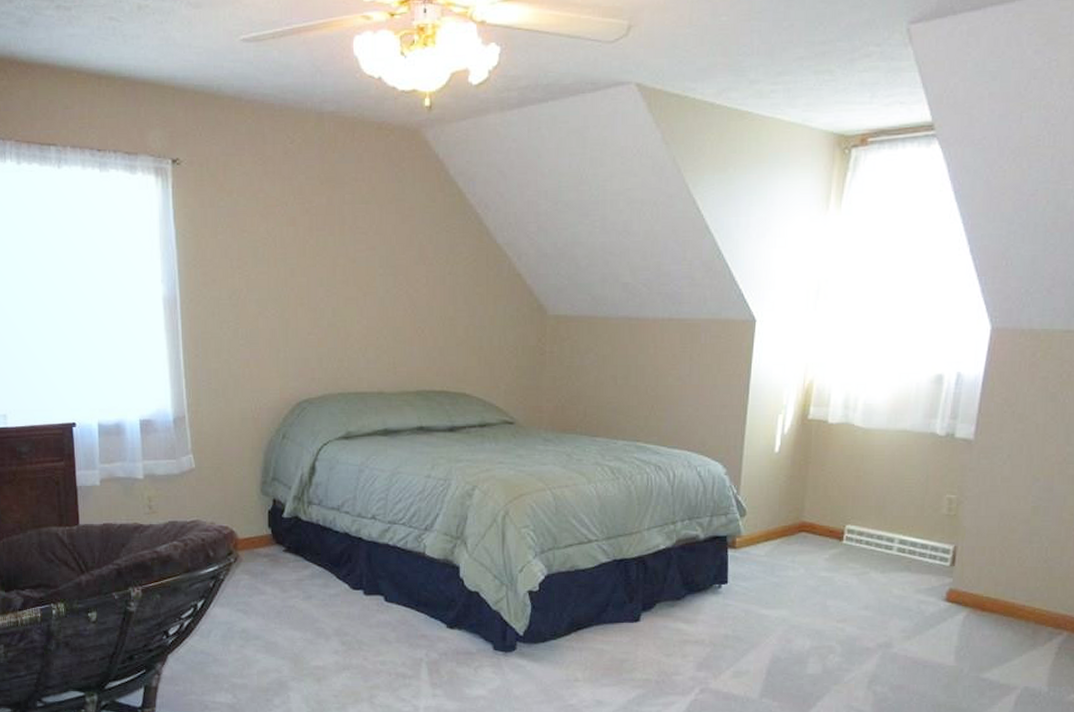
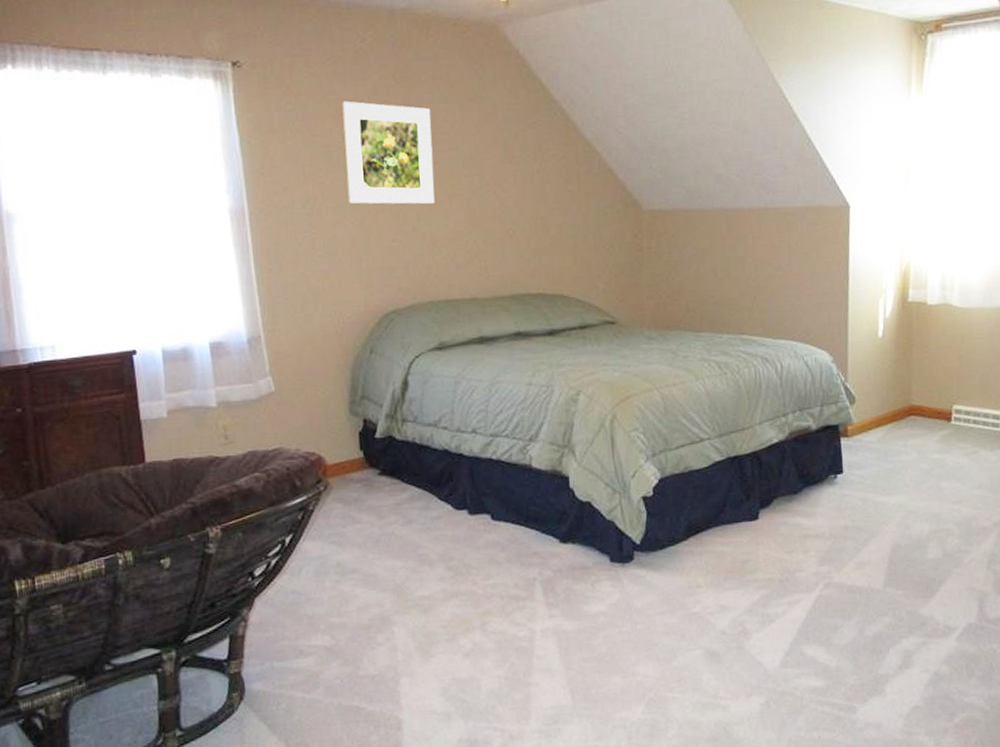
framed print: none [270,199,352,301] -> present [342,101,435,204]

